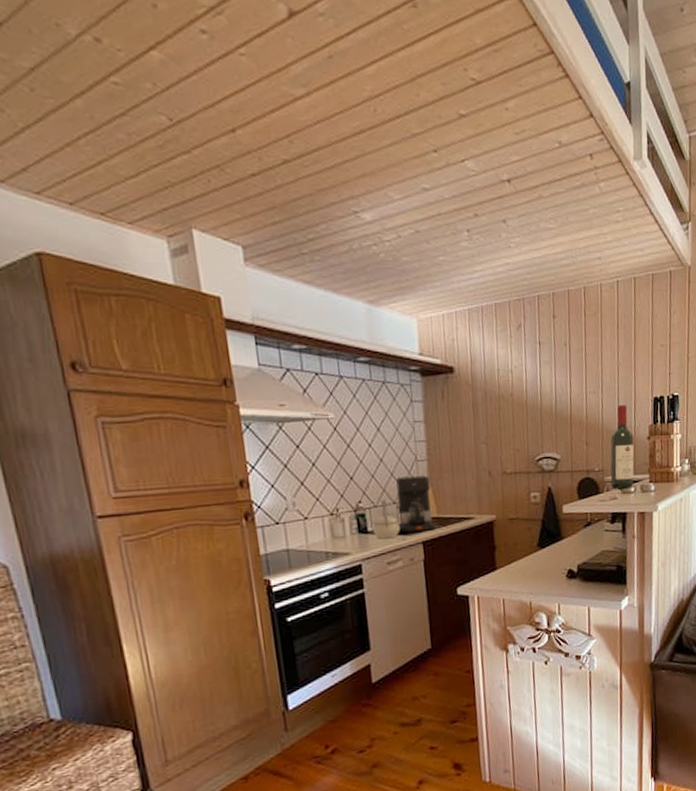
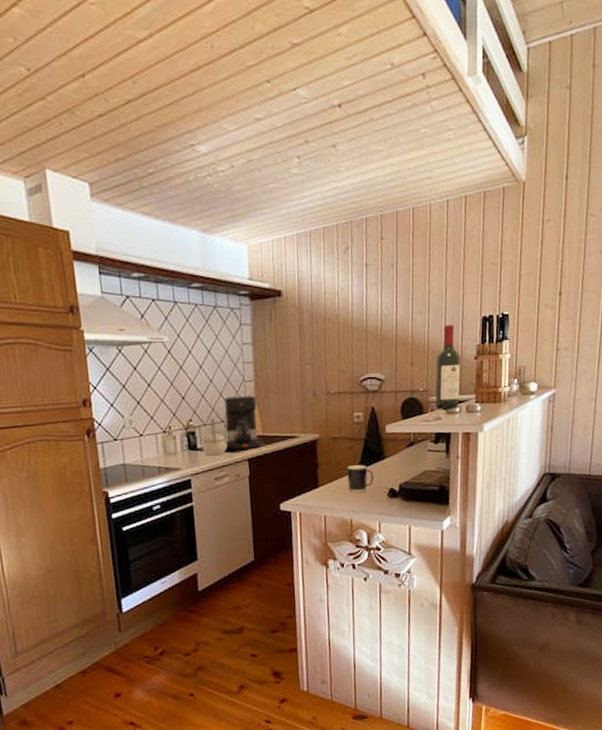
mug: none [524,545,552,575] -> present [346,464,374,493]

